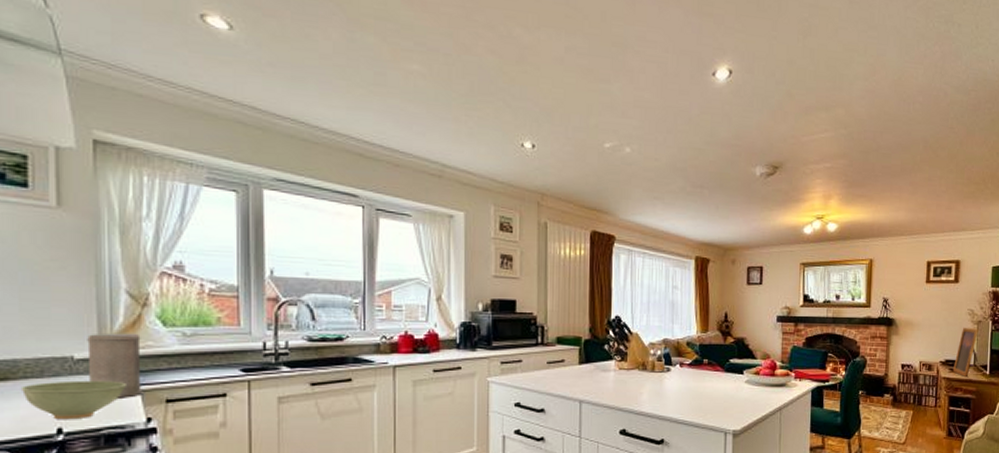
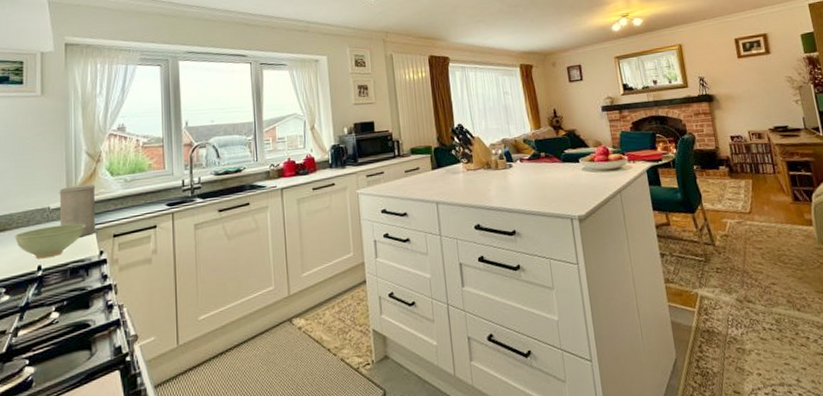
picture frame: present [952,327,978,378] -> none [783,93,809,142]

